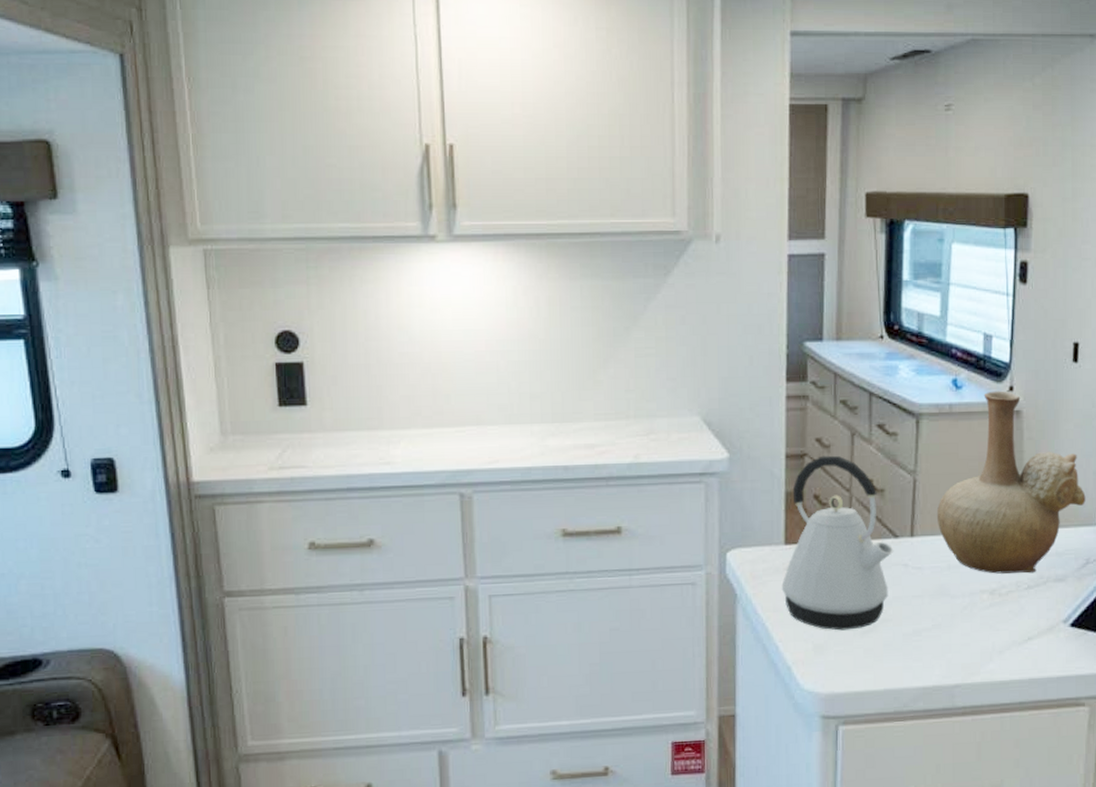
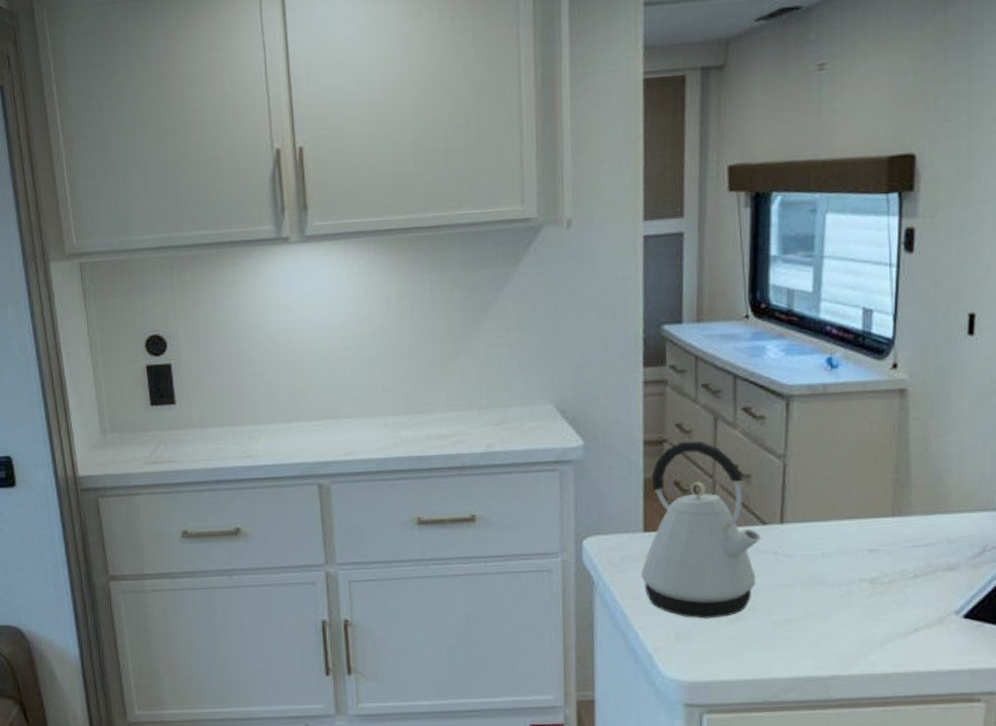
vase: present [936,390,1086,574] -> none [809,368,983,562]

